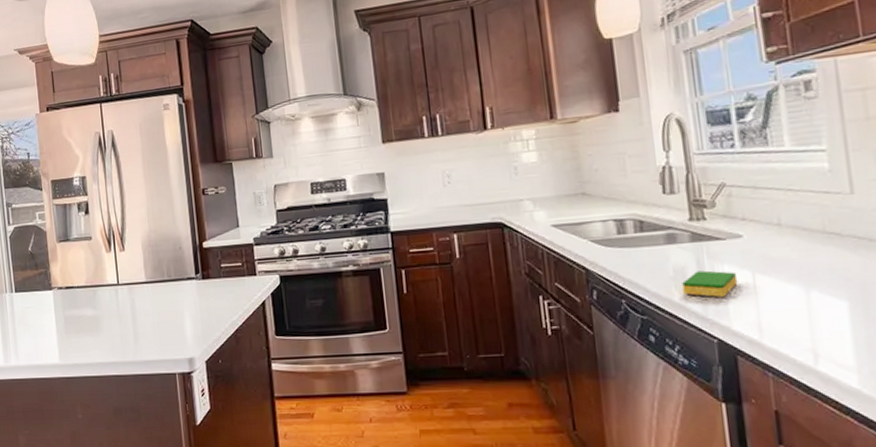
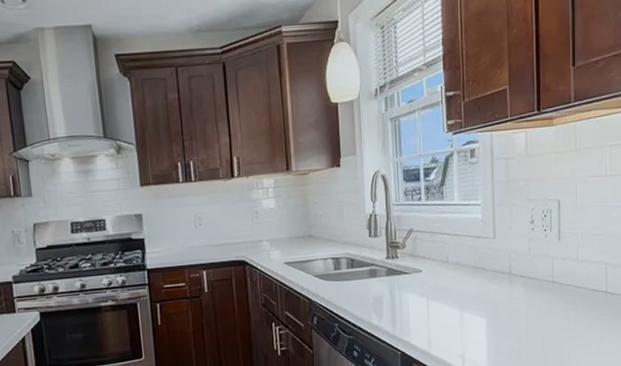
dish sponge: present [682,270,738,297] -> none [379,298,417,319]

